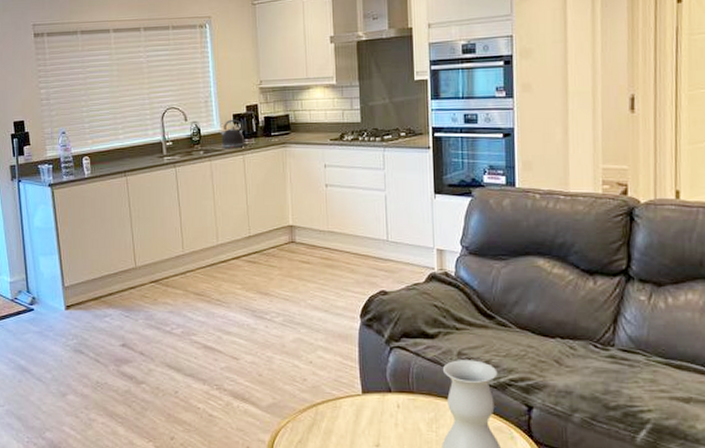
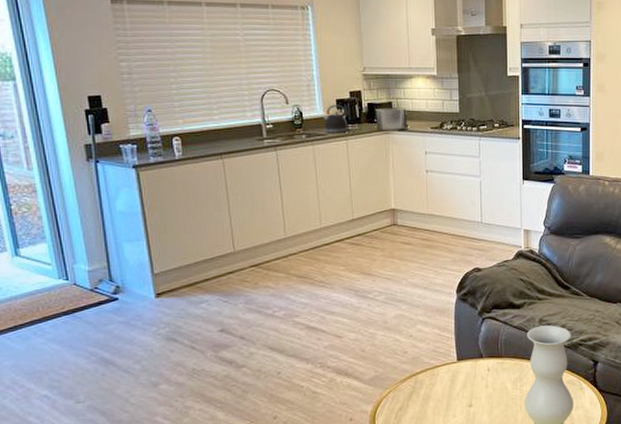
toaster: none [271,119,308,145] -> present [374,107,410,131]

